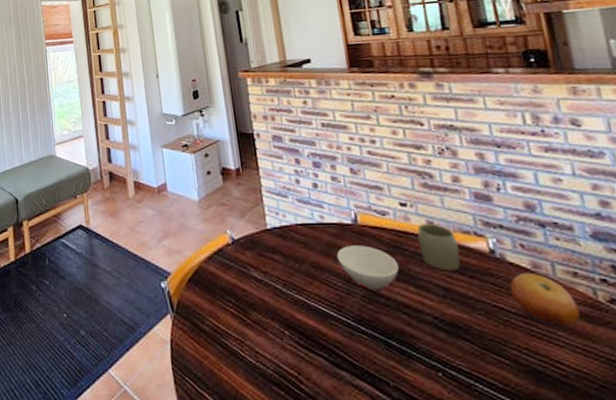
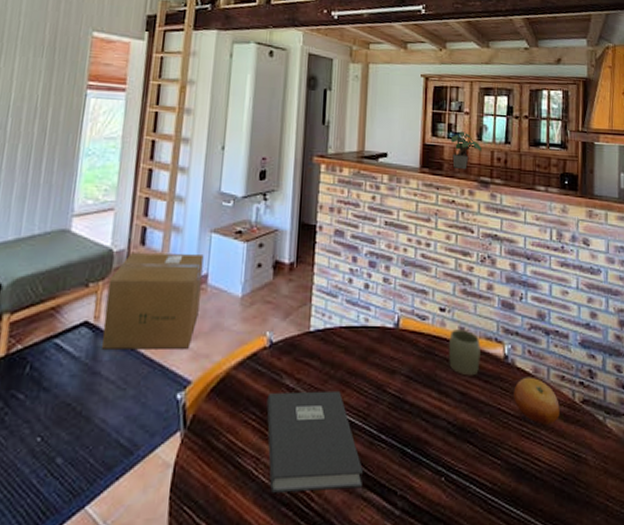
box: none [90,167,165,247] -> present [102,253,204,350]
book: none [239,283,350,376] -> present [266,390,363,493]
soup bowl: present [336,245,399,289] -> none [373,350,427,395]
potted plant: none [376,25,415,64] -> present [450,131,482,170]

